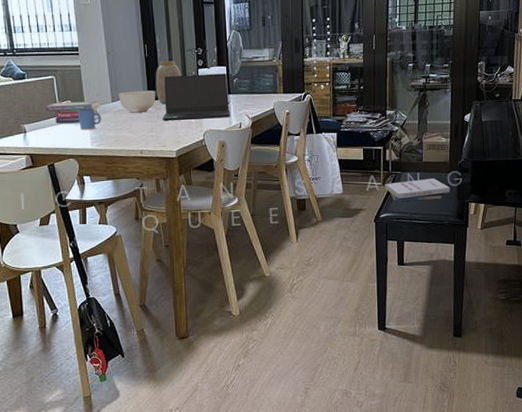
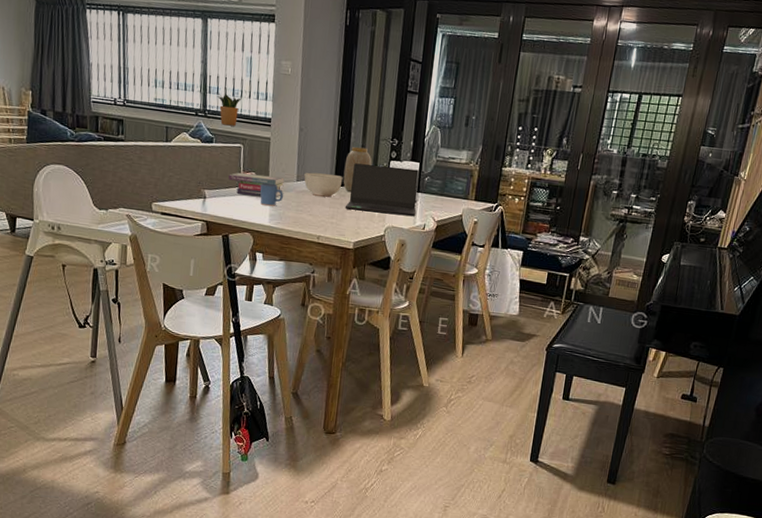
potted plant: none [21,30,48,61] -> present [216,92,243,126]
books: present [385,178,451,201] -> none [563,313,633,339]

